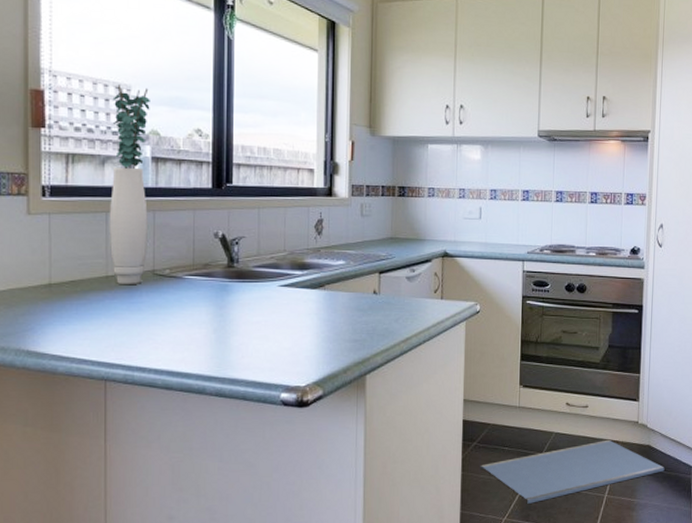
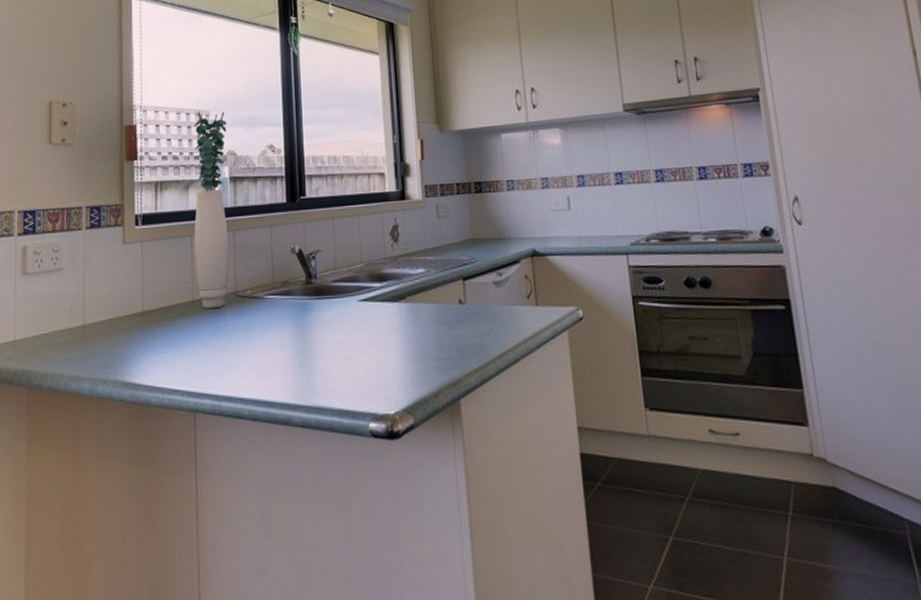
door mat: present [480,439,665,504] -> none [609,479,865,567]

